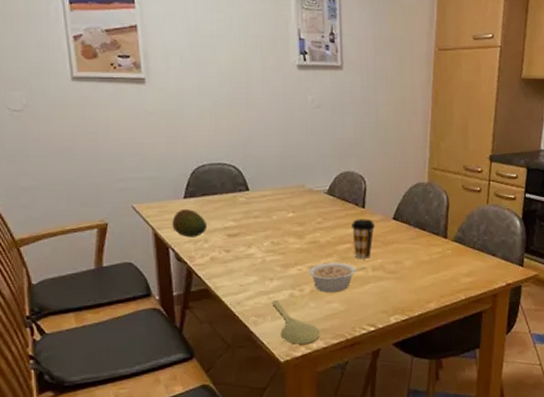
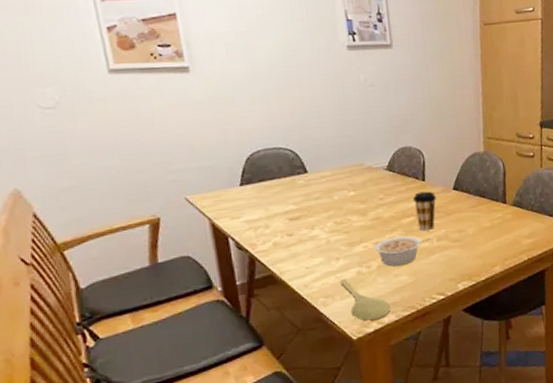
fruit: present [172,208,208,237] -> none [229,196,268,225]

